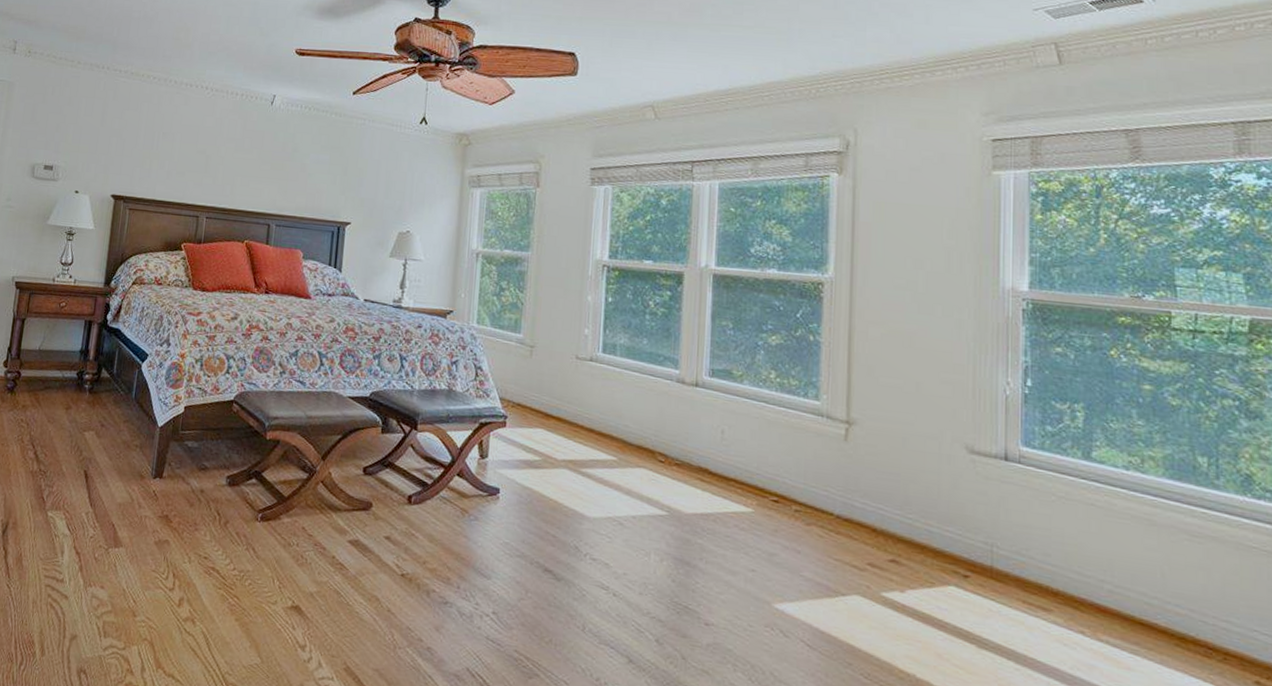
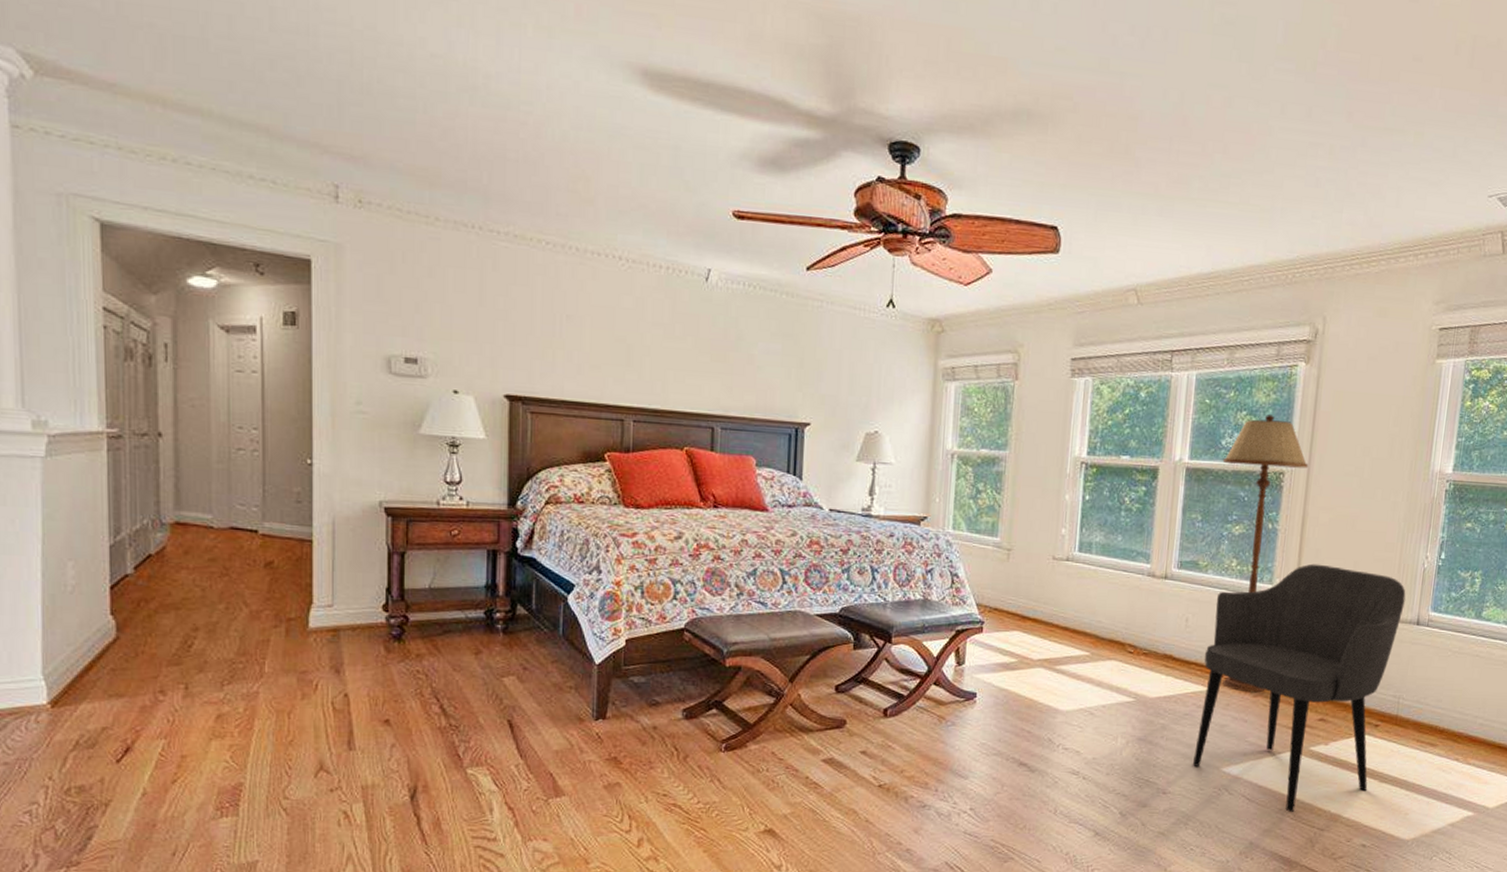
armchair: none [737,381,986,670] -> present [1192,563,1406,812]
floor lamp: none [752,224,851,521] -> present [1222,414,1309,693]

